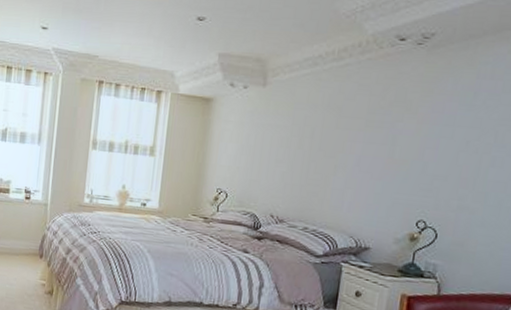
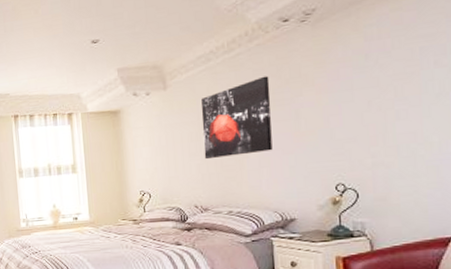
wall art: none [290,93,374,173] -> present [201,76,273,160]

